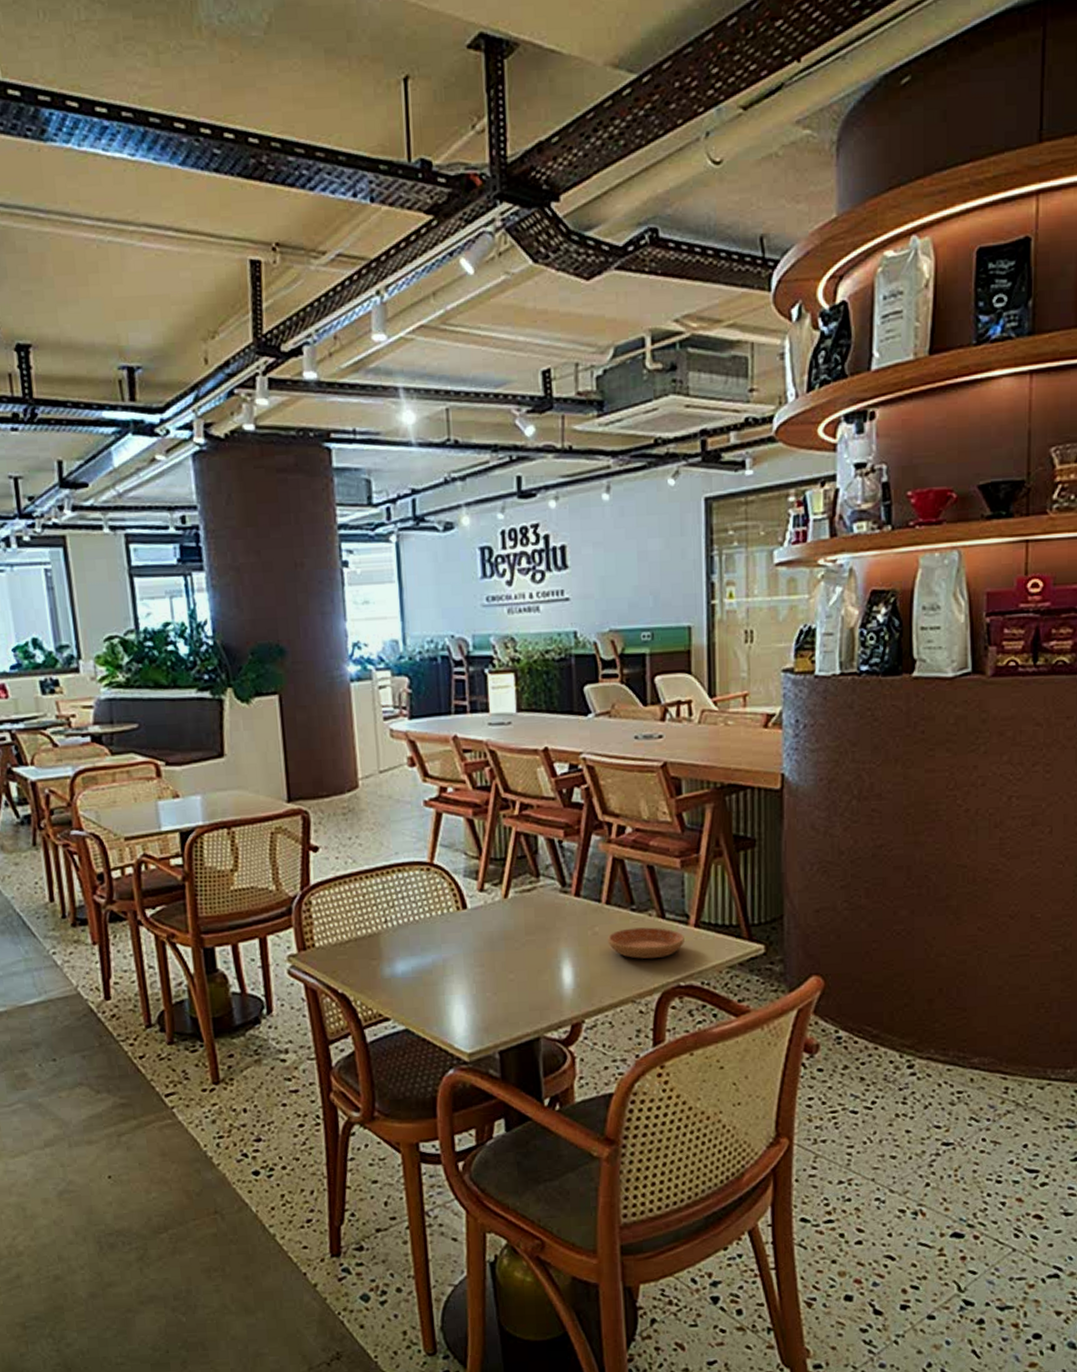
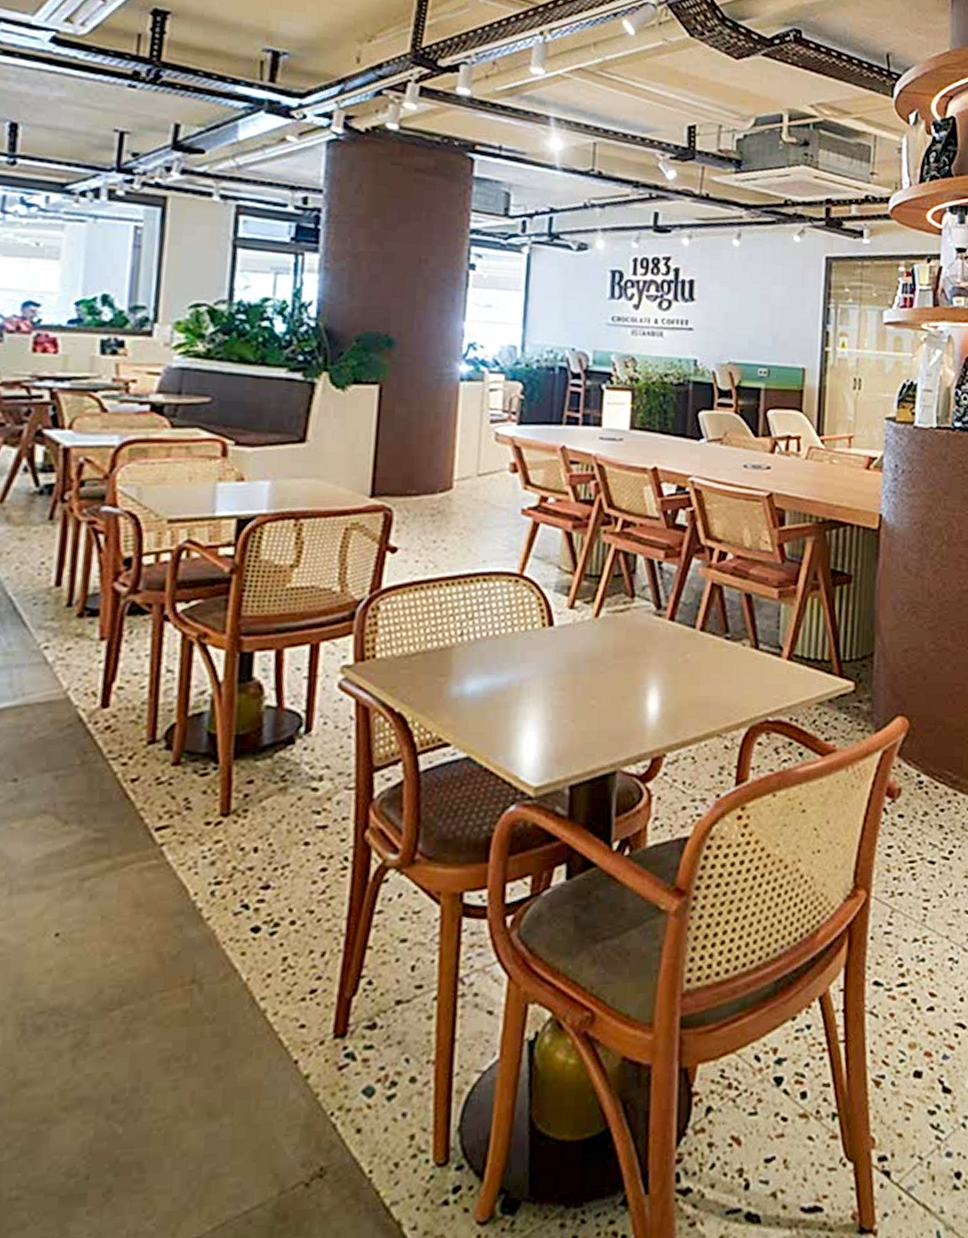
saucer: present [607,927,684,959] -> none [698,657,776,690]

